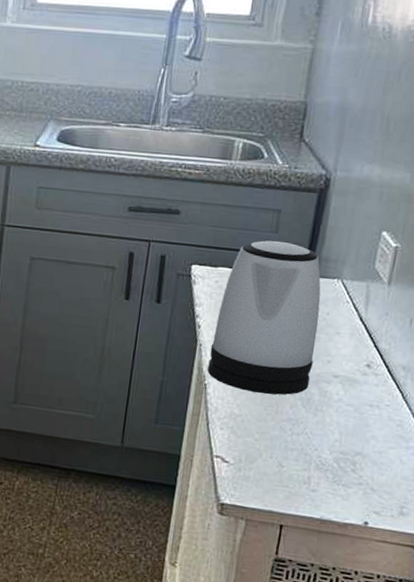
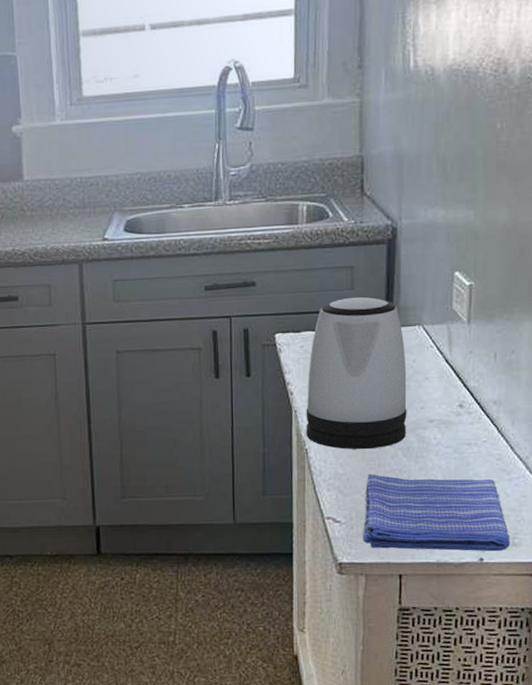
dish towel: none [248,419,399,518] -> present [363,474,510,552]

